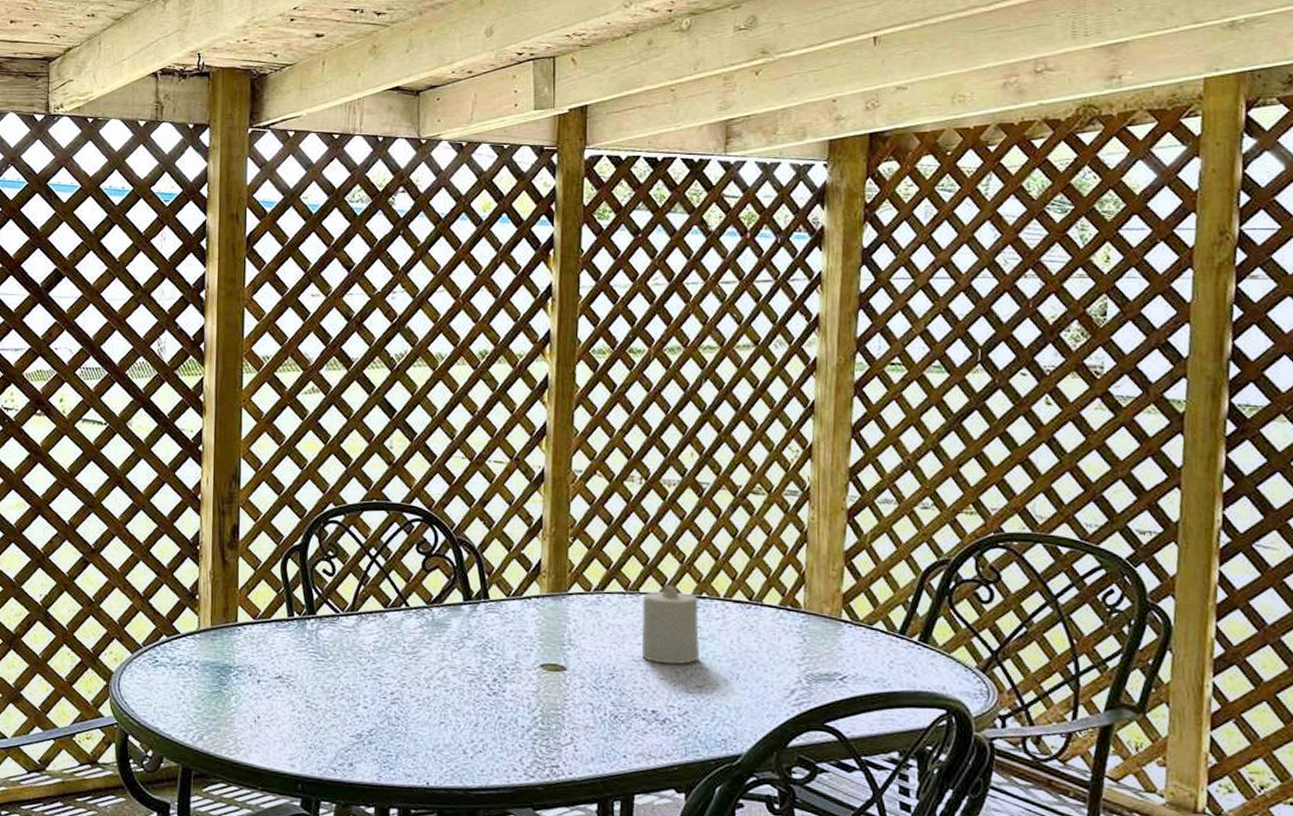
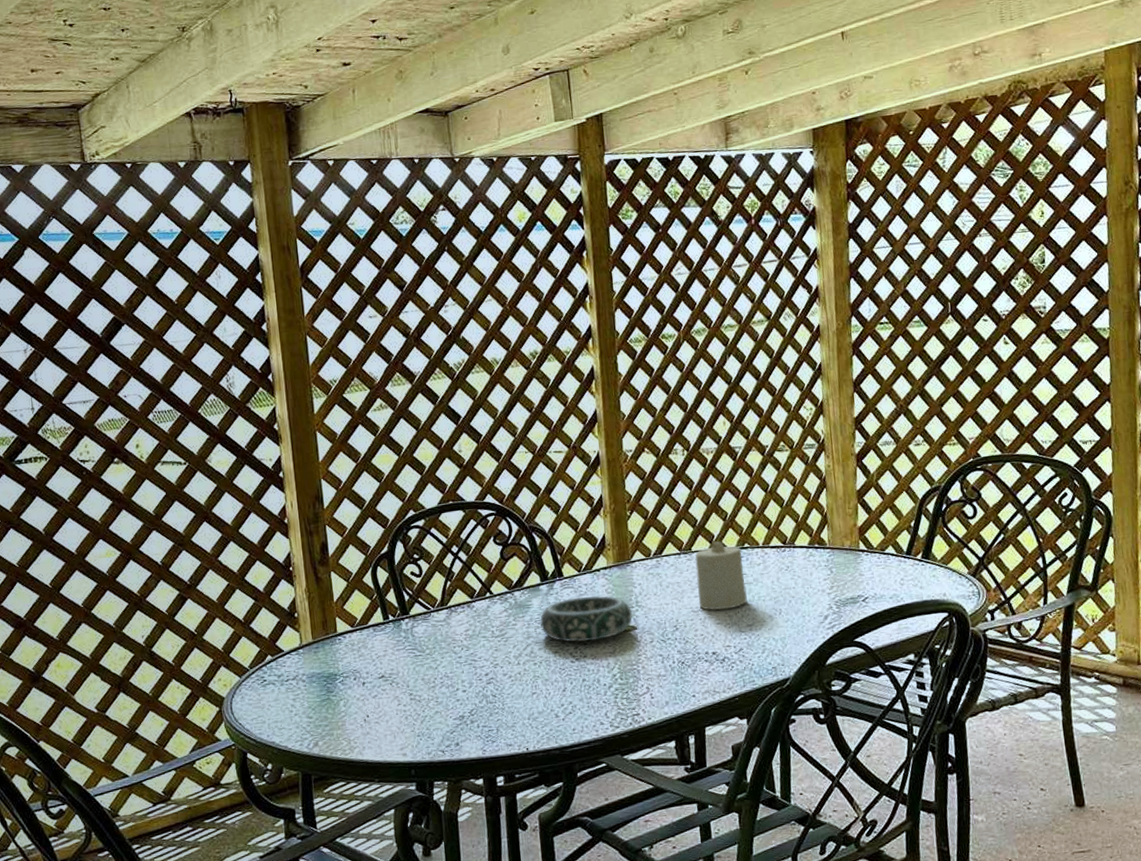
decorative bowl: none [457,624,563,675] -> present [539,595,633,643]

